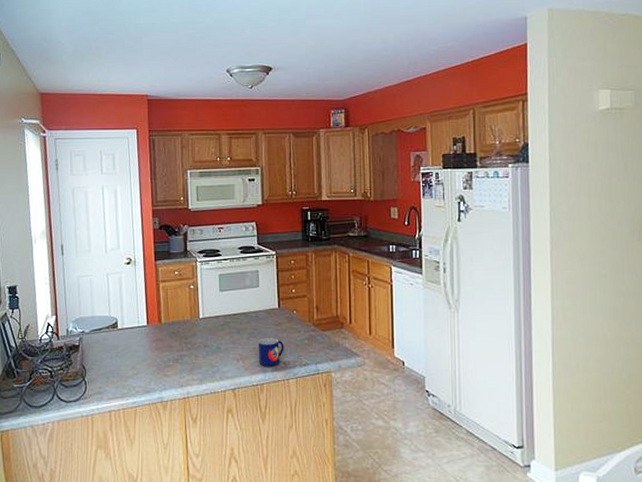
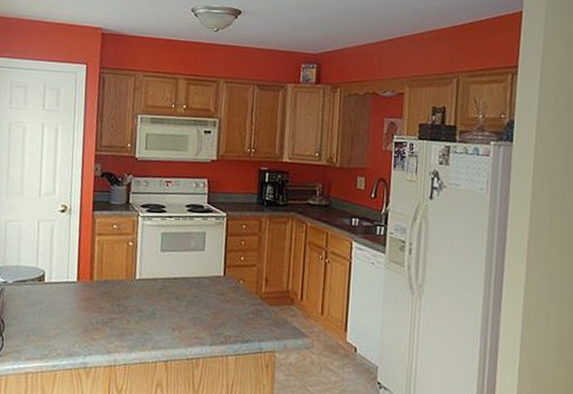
mug: present [258,338,284,366] -> none [196,307,226,340]

